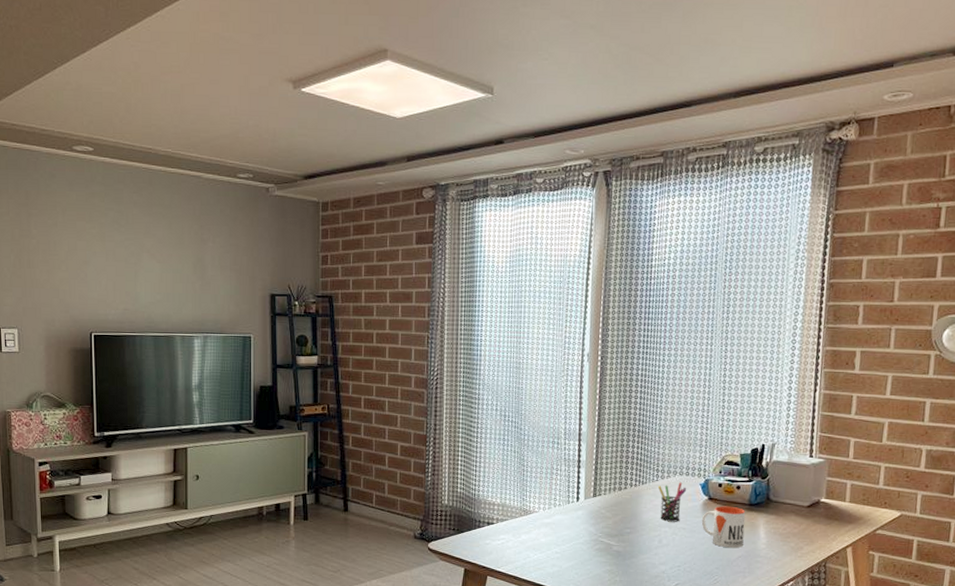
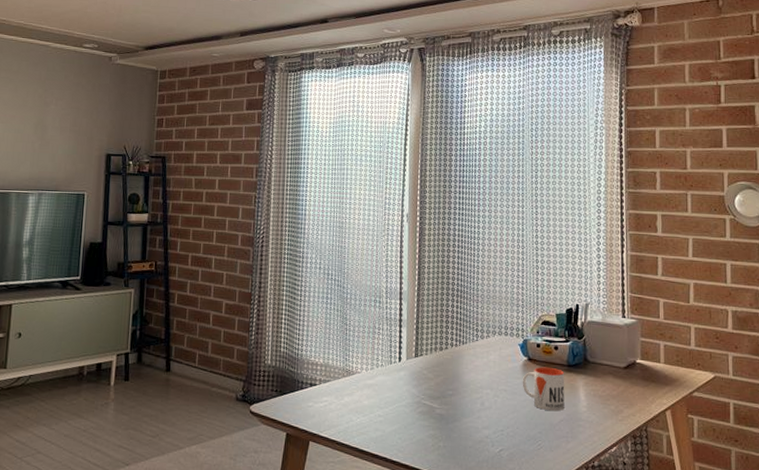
pen holder: present [658,482,687,522] -> none [479,342,506,384]

